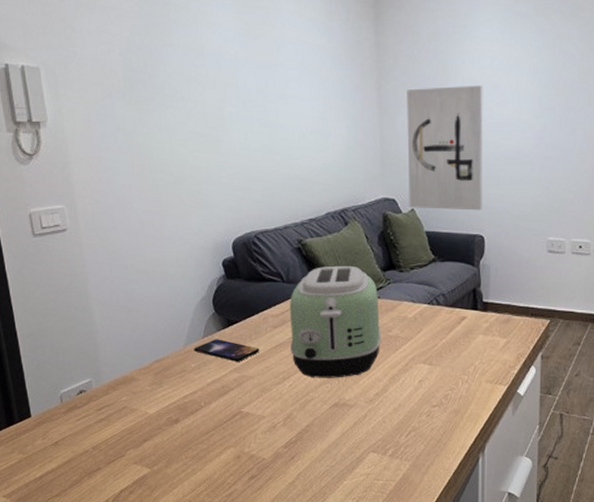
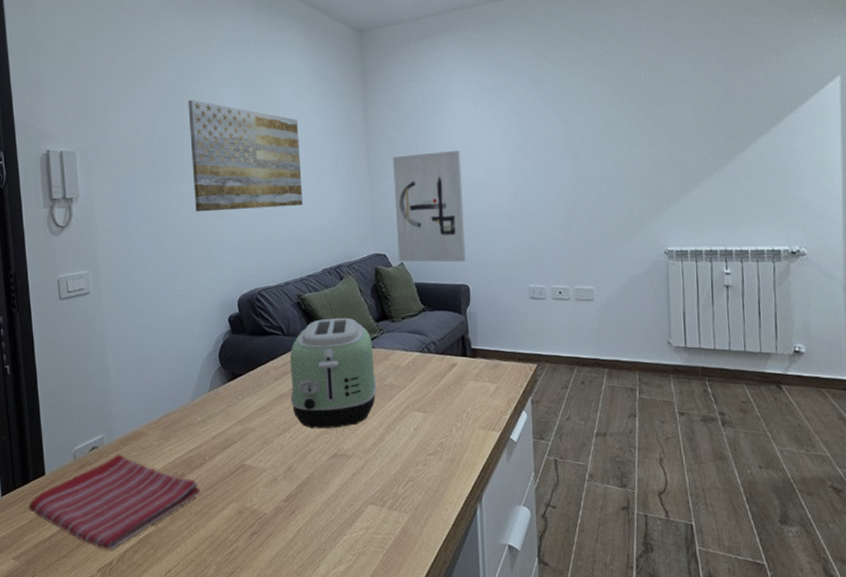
dish towel: none [15,398,197,490] -> present [28,454,201,550]
wall art: none [169,10,304,144] -> present [188,99,303,212]
smartphone: present [194,339,260,362] -> none [200,392,262,414]

